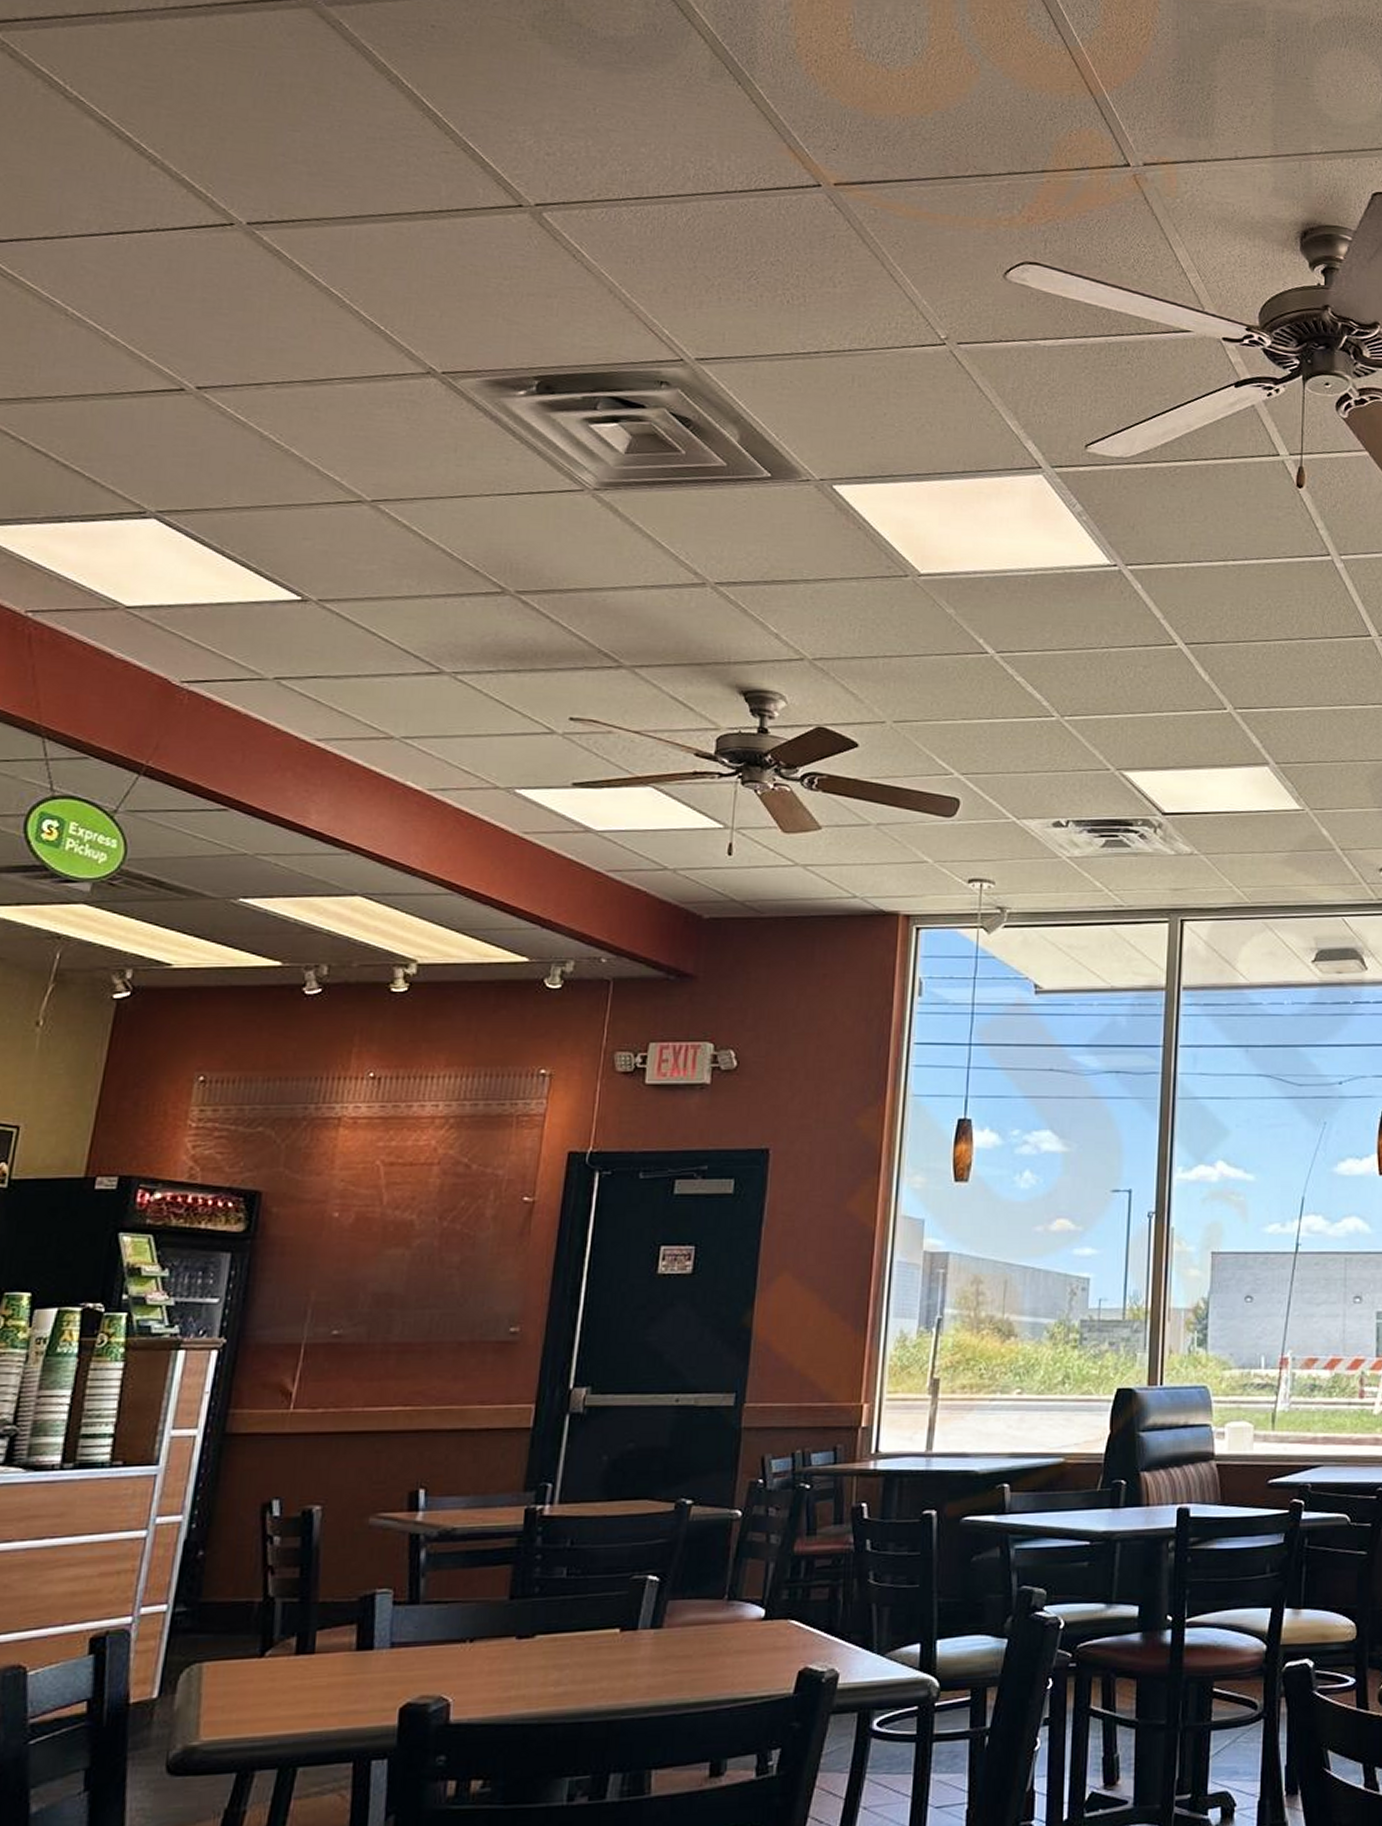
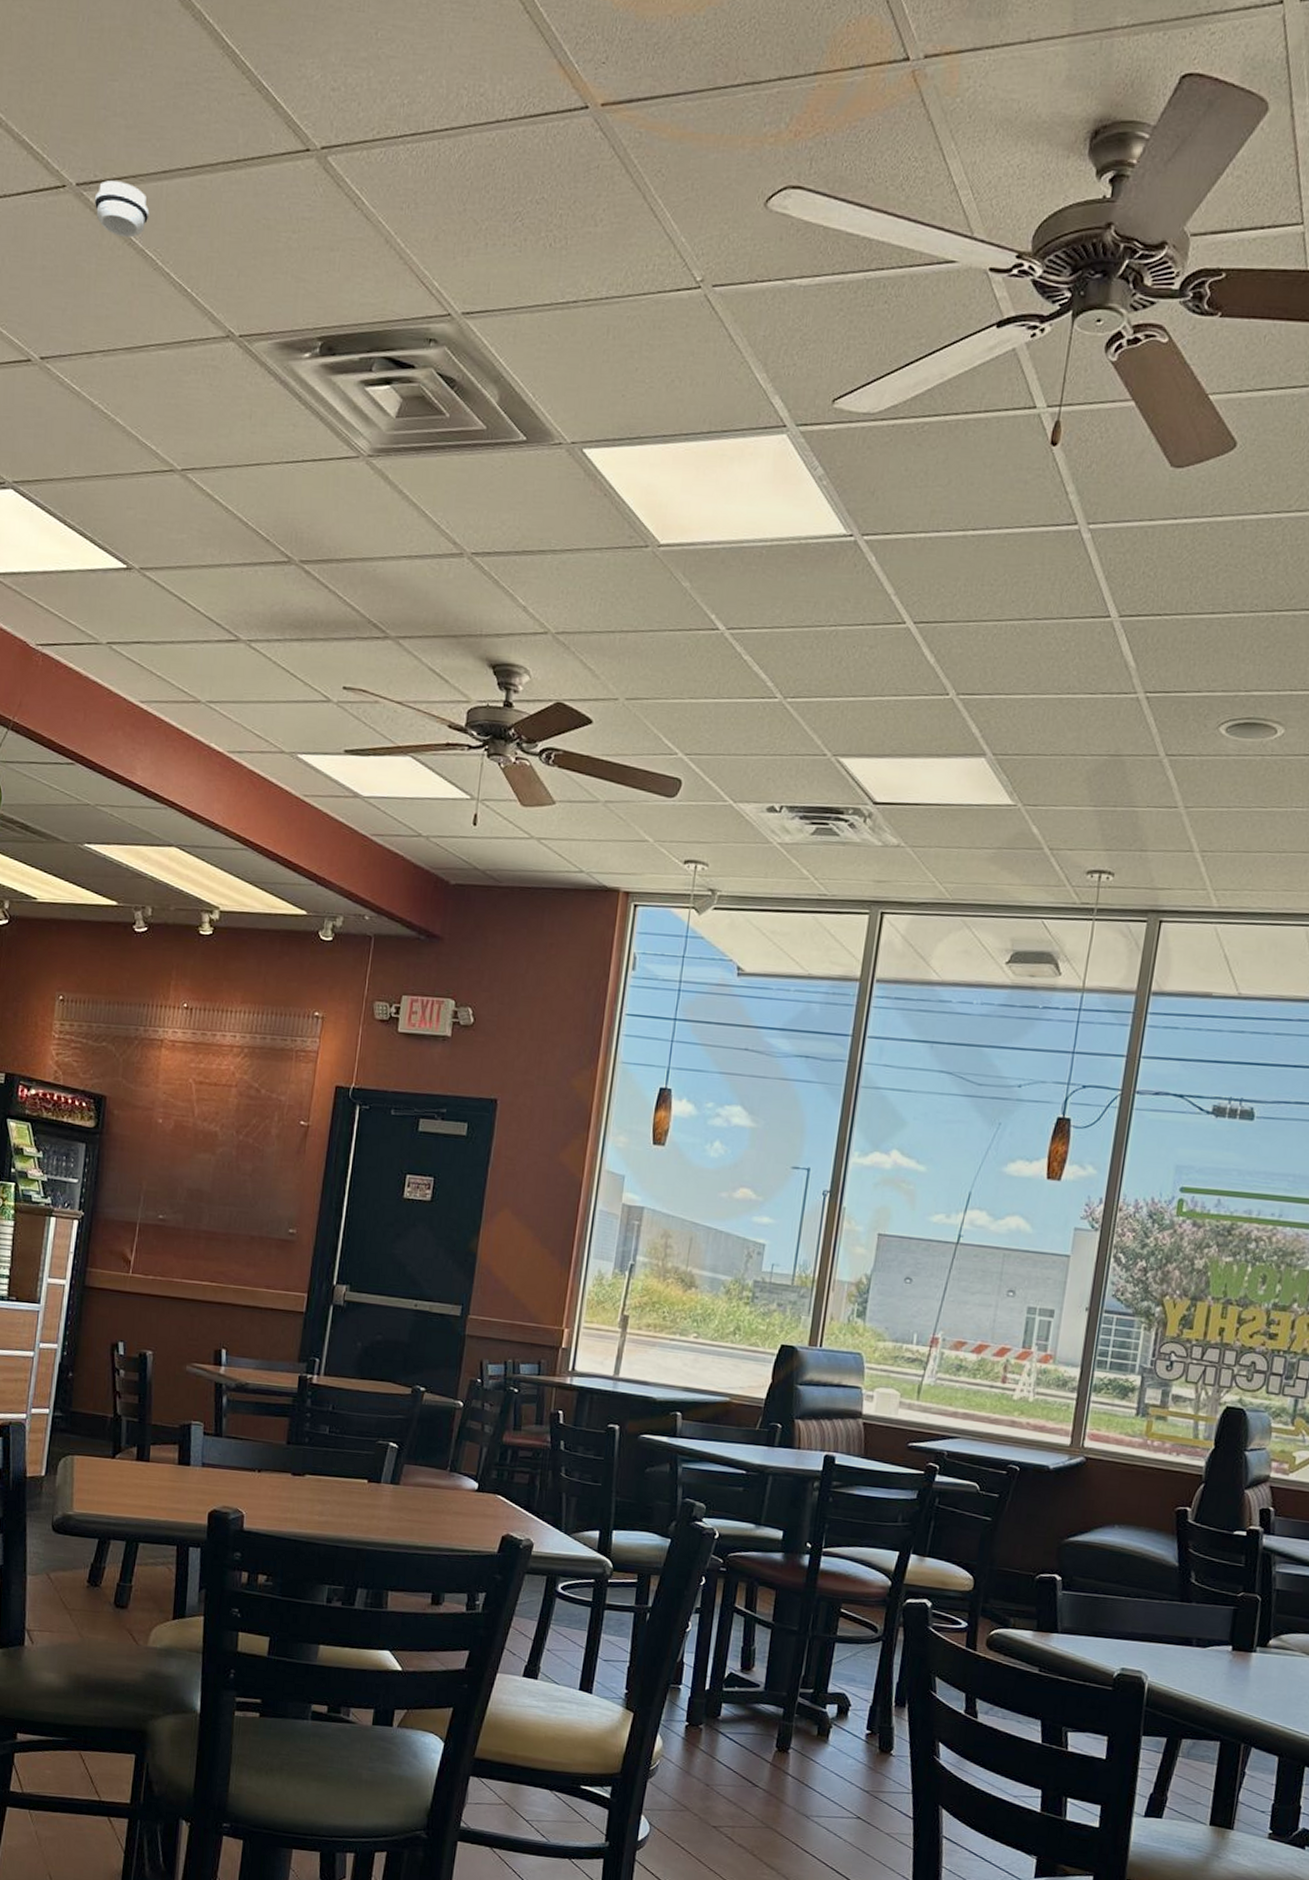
smoke detector: none [268,221,336,277] -> present [94,180,150,238]

